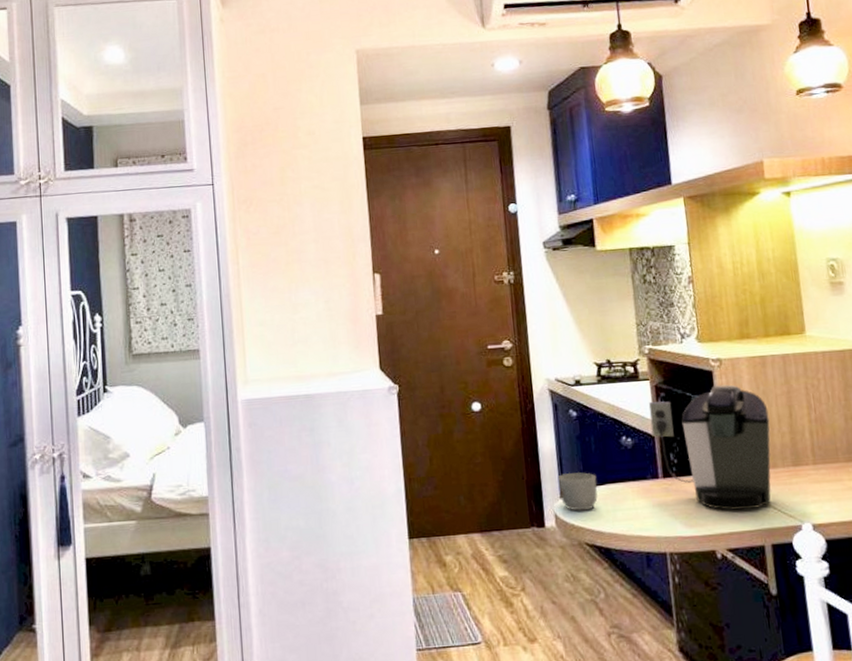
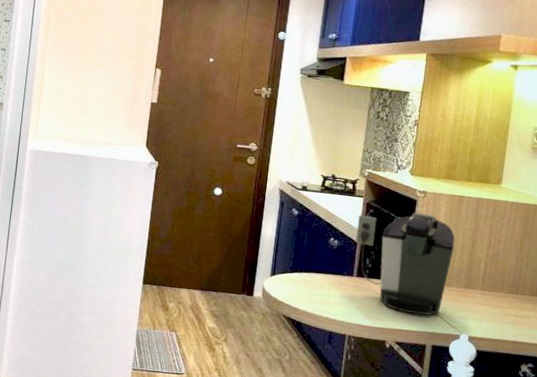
mug: present [557,472,598,511] -> none [270,257,303,290]

